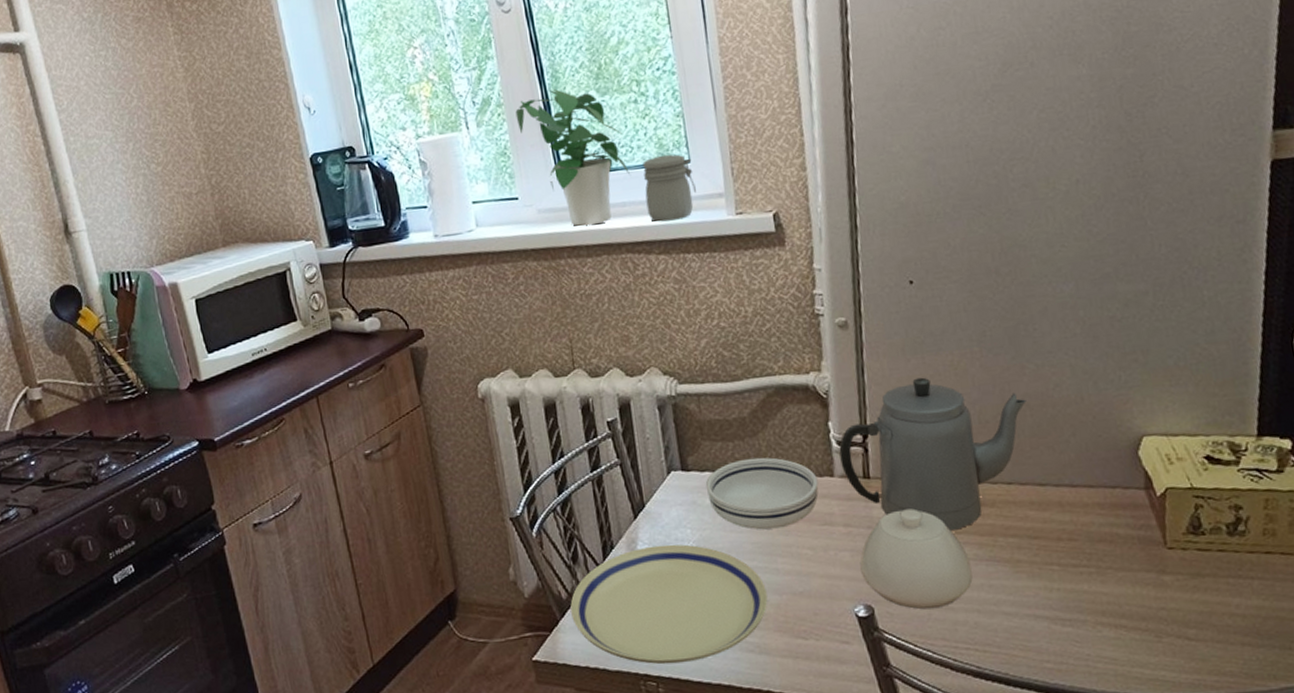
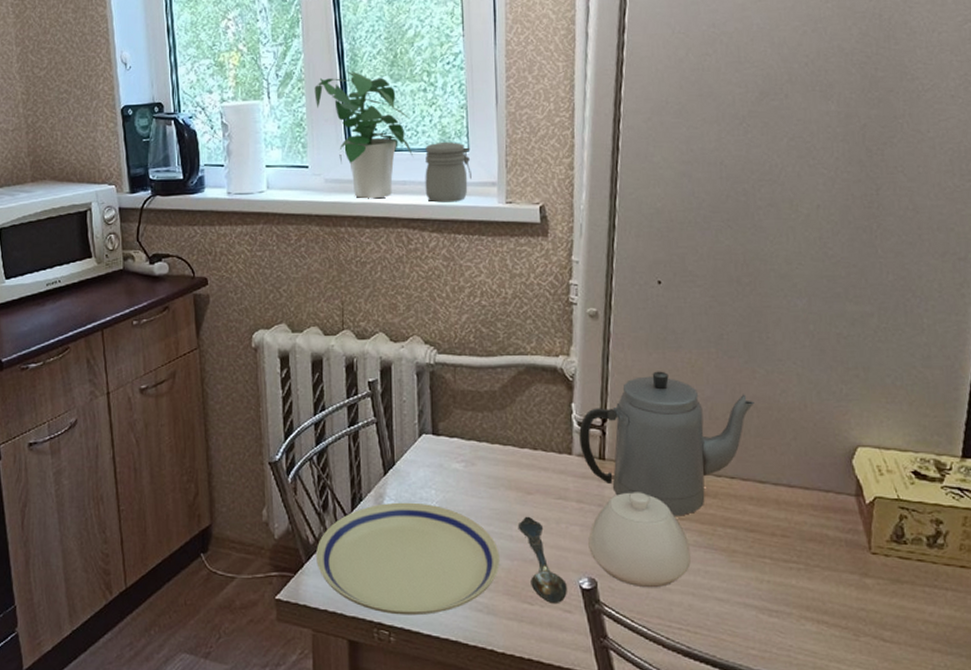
bowl: present [705,457,819,530] -> none [453,429,557,498]
spoon: none [784,546,844,637] -> present [519,516,568,605]

